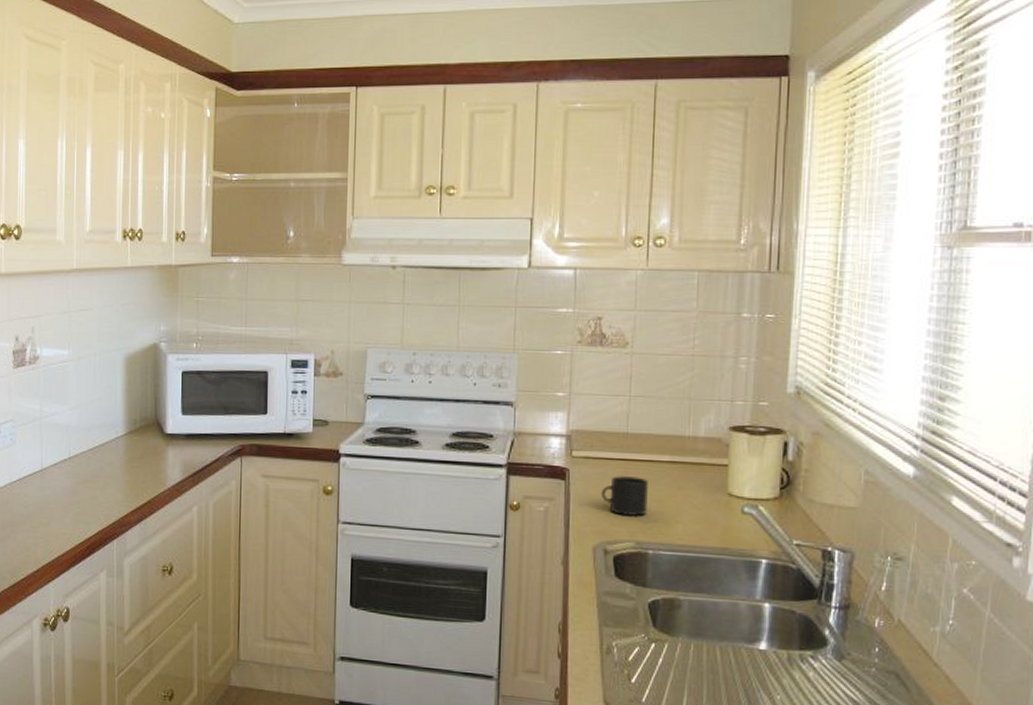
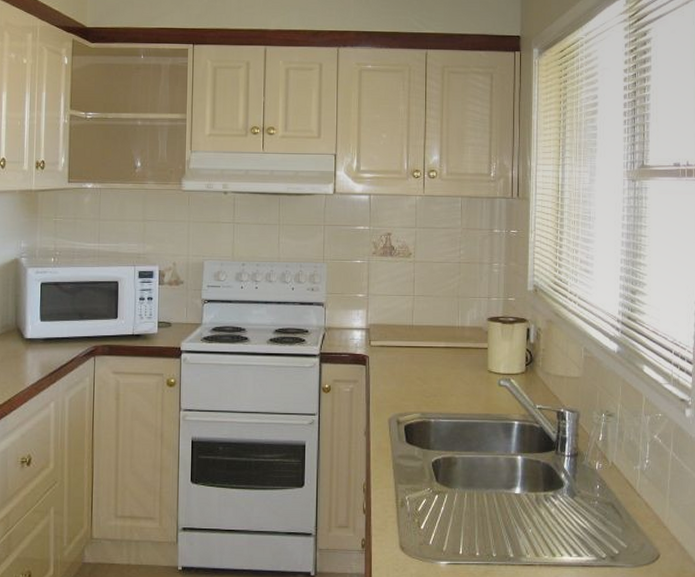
mug: present [600,476,649,517] -> none [393,360,430,393]

